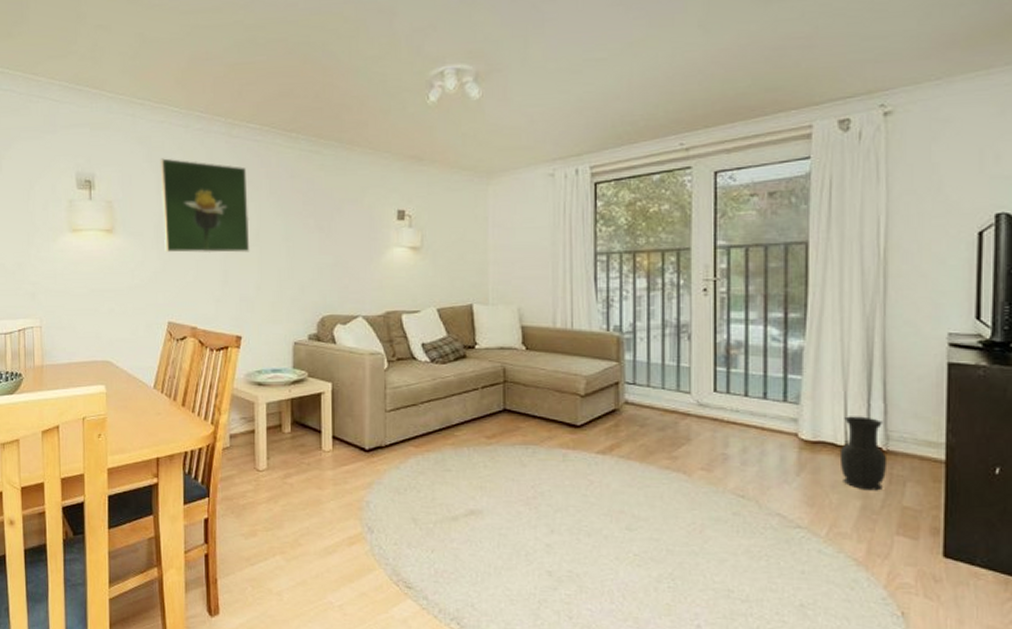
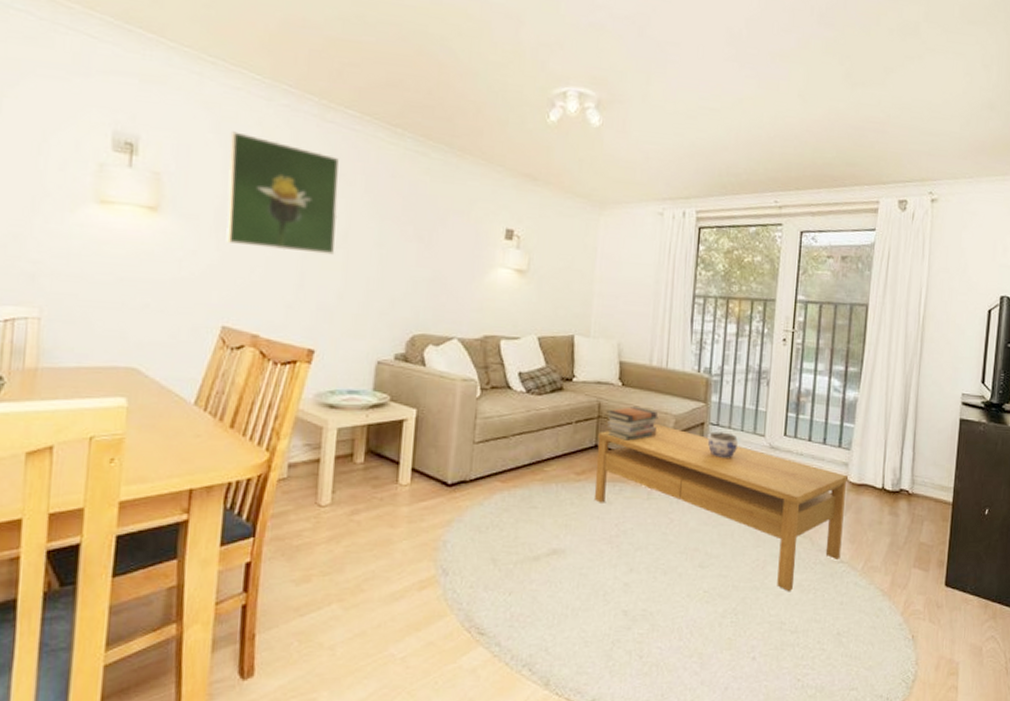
coffee table: none [506,385,798,557] -> present [595,423,848,591]
book stack: none [511,370,568,404] -> present [605,407,658,441]
jar: none [624,391,660,418] -> present [707,431,739,458]
vase: present [839,416,888,491] -> none [877,462,912,529]

